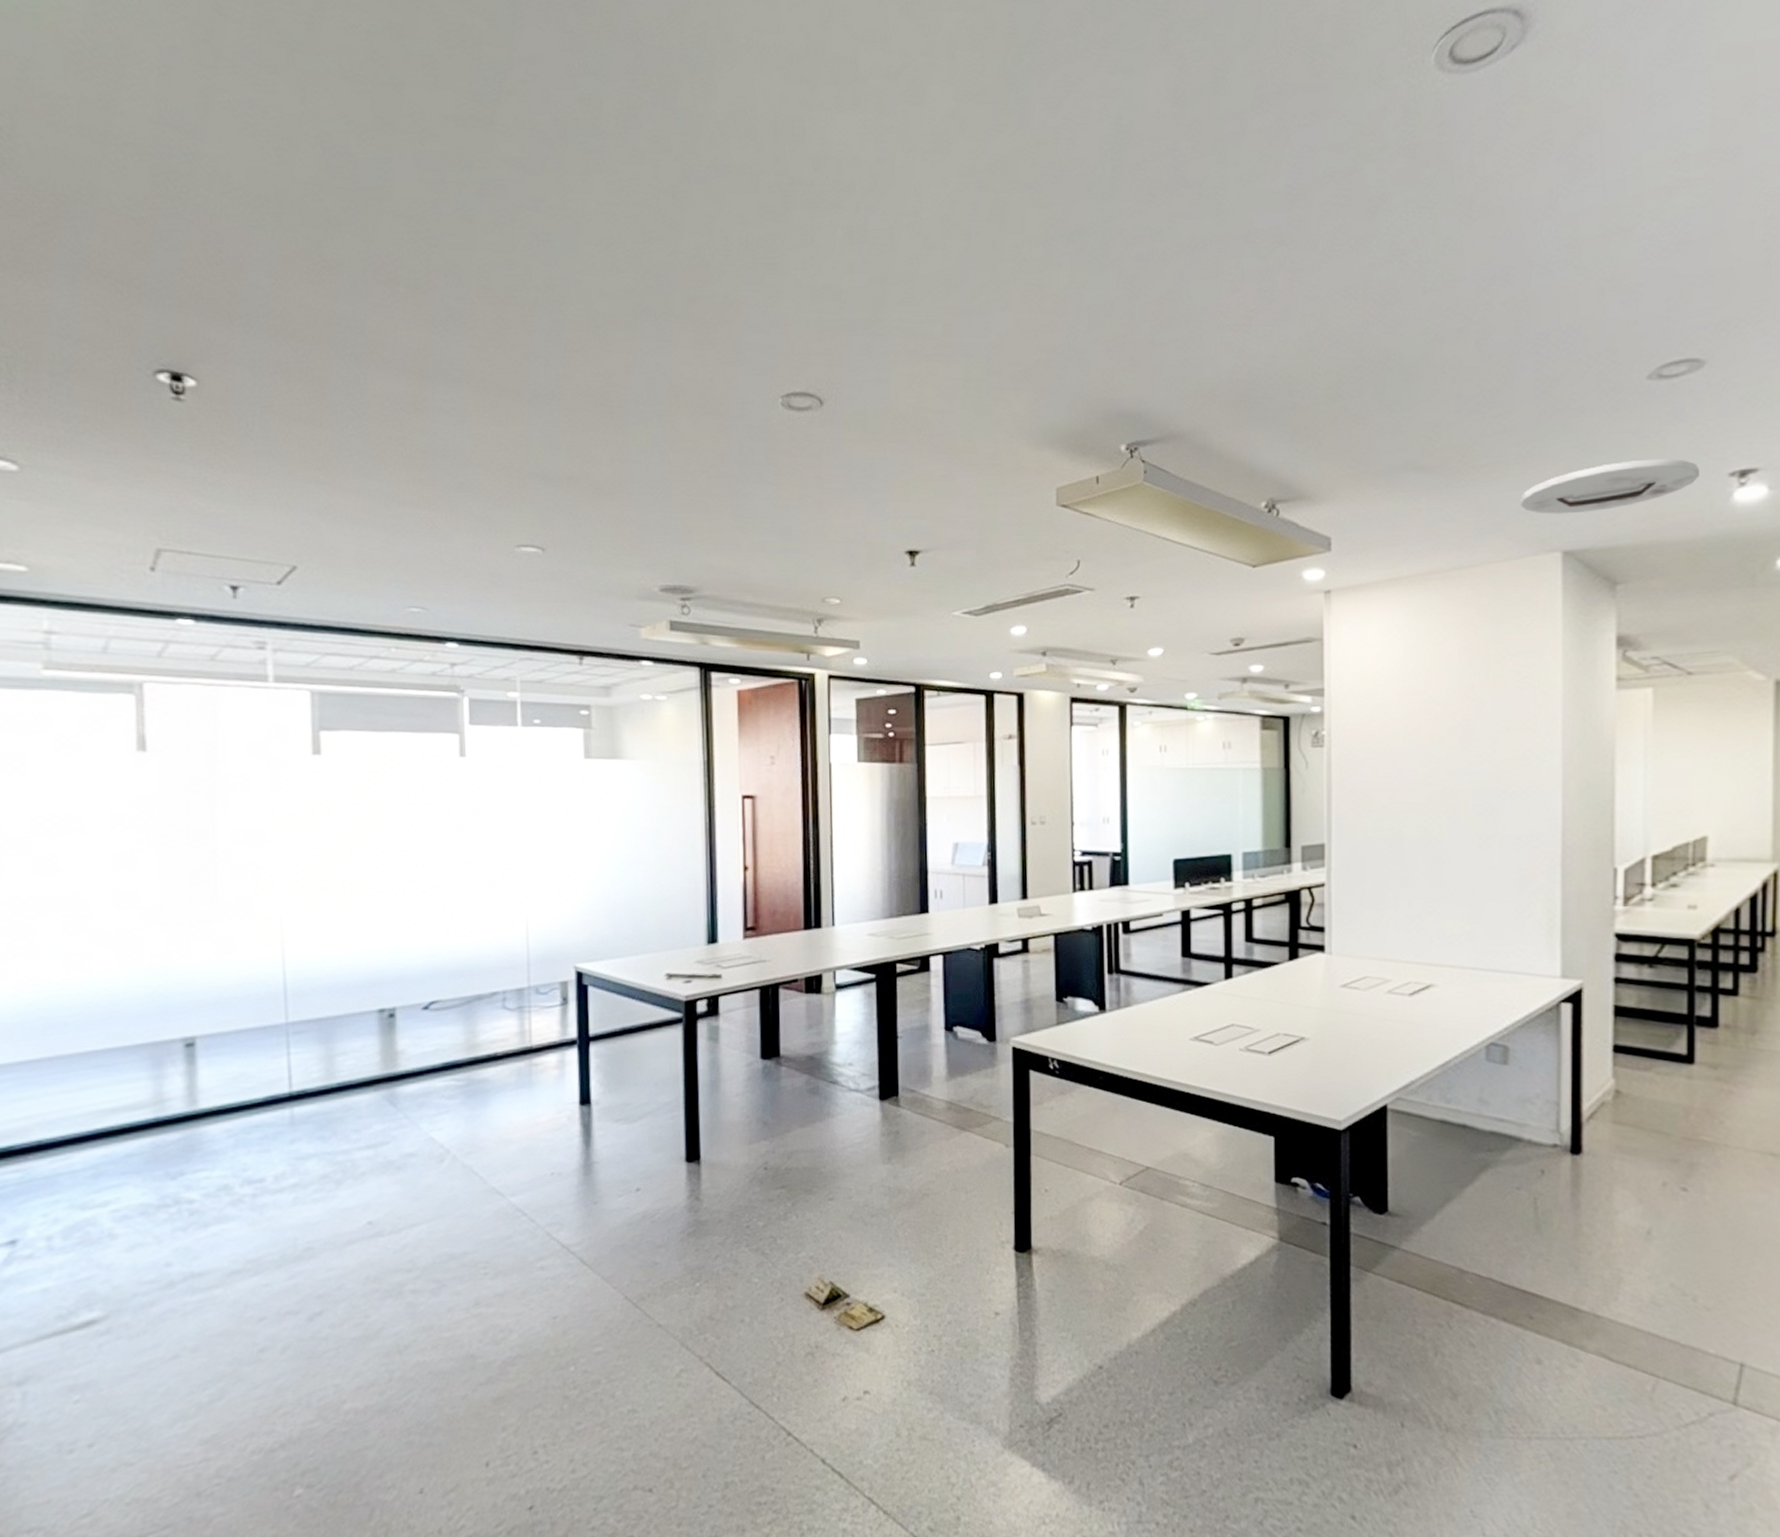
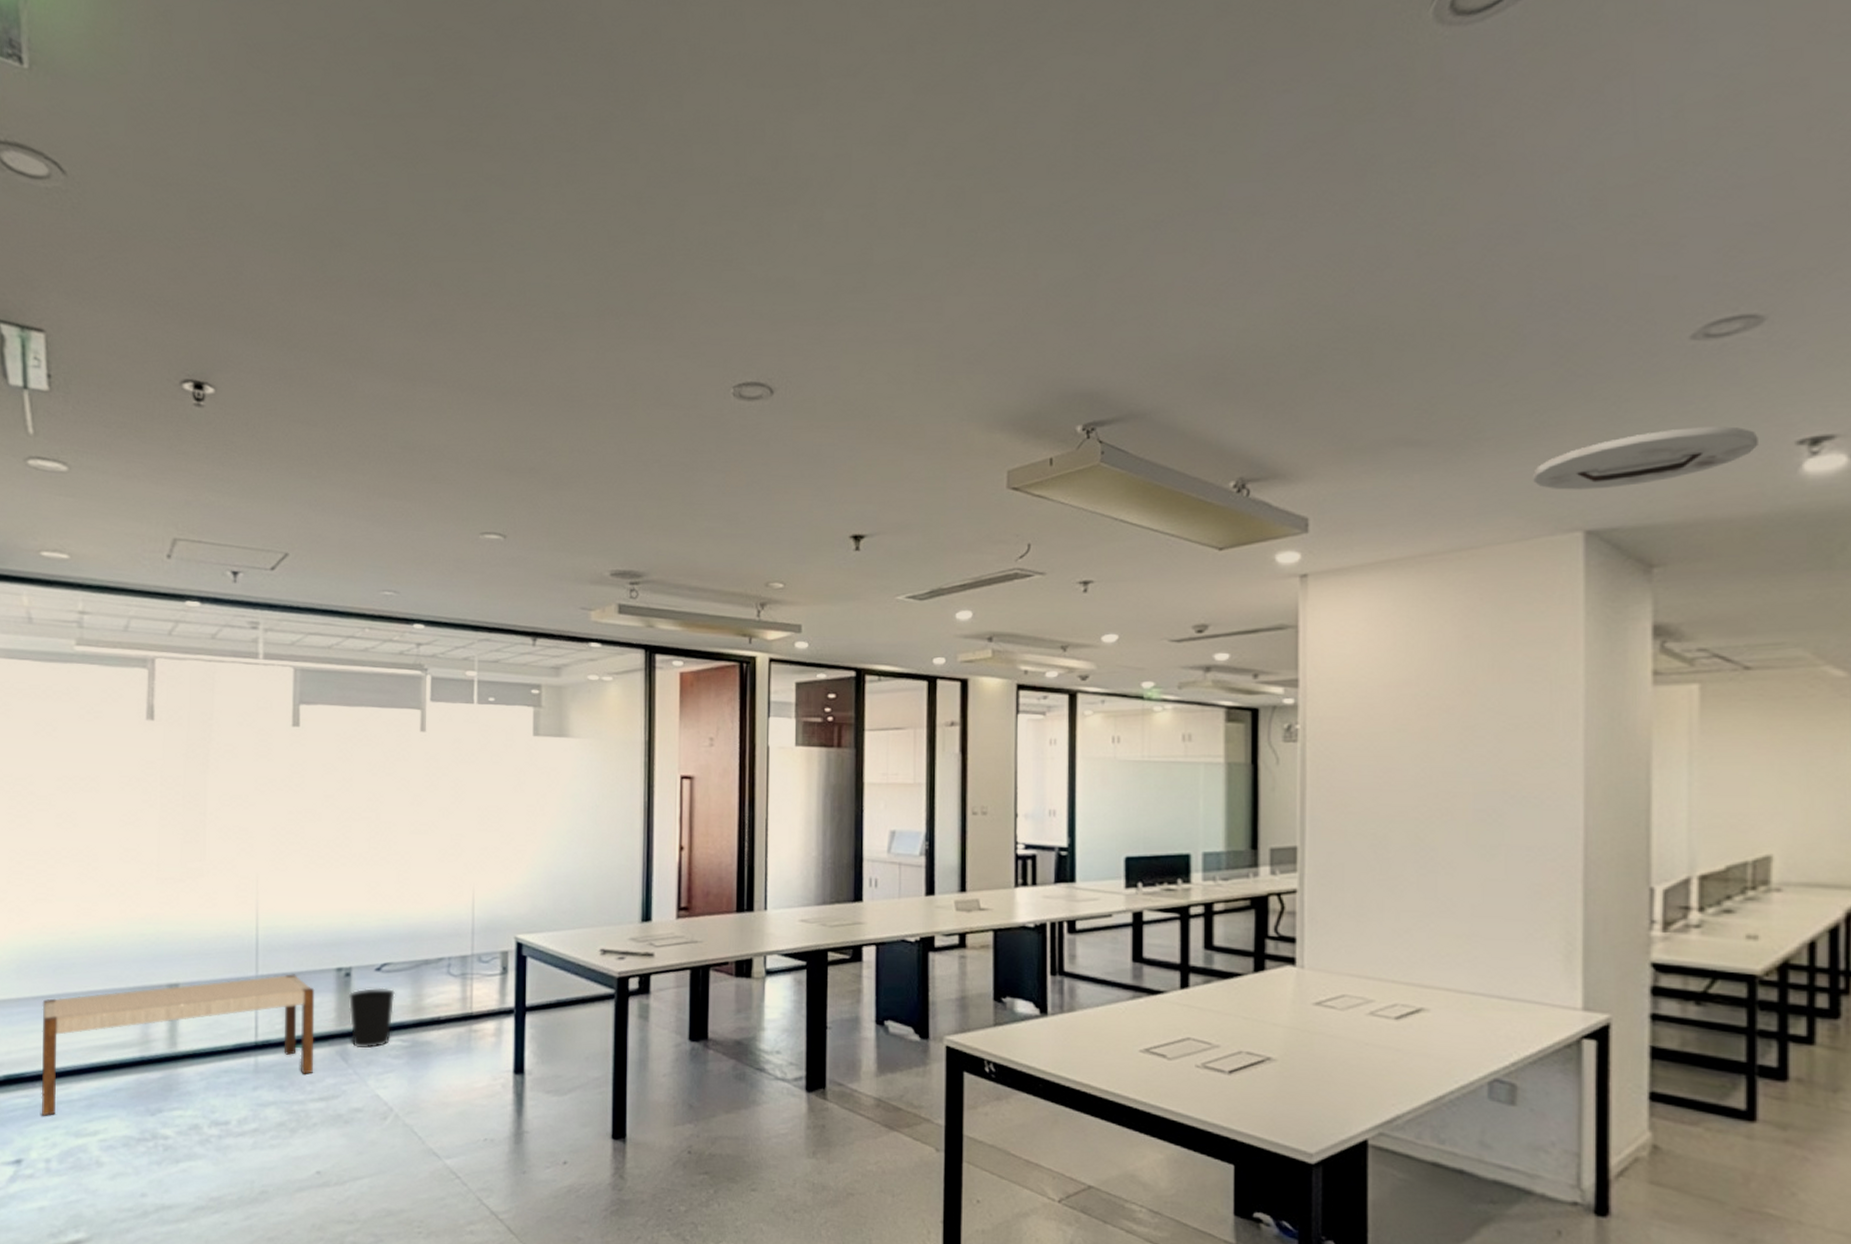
bench: none [30,1018,359,1191] -> present [41,974,315,1116]
wastebasket: none [393,1026,447,1092] -> present [348,987,396,1049]

